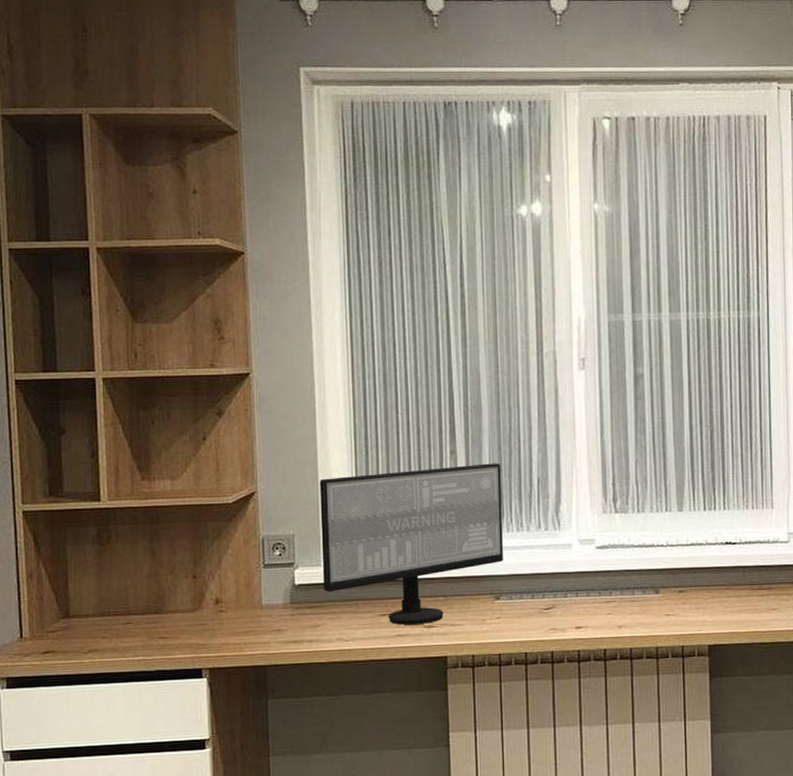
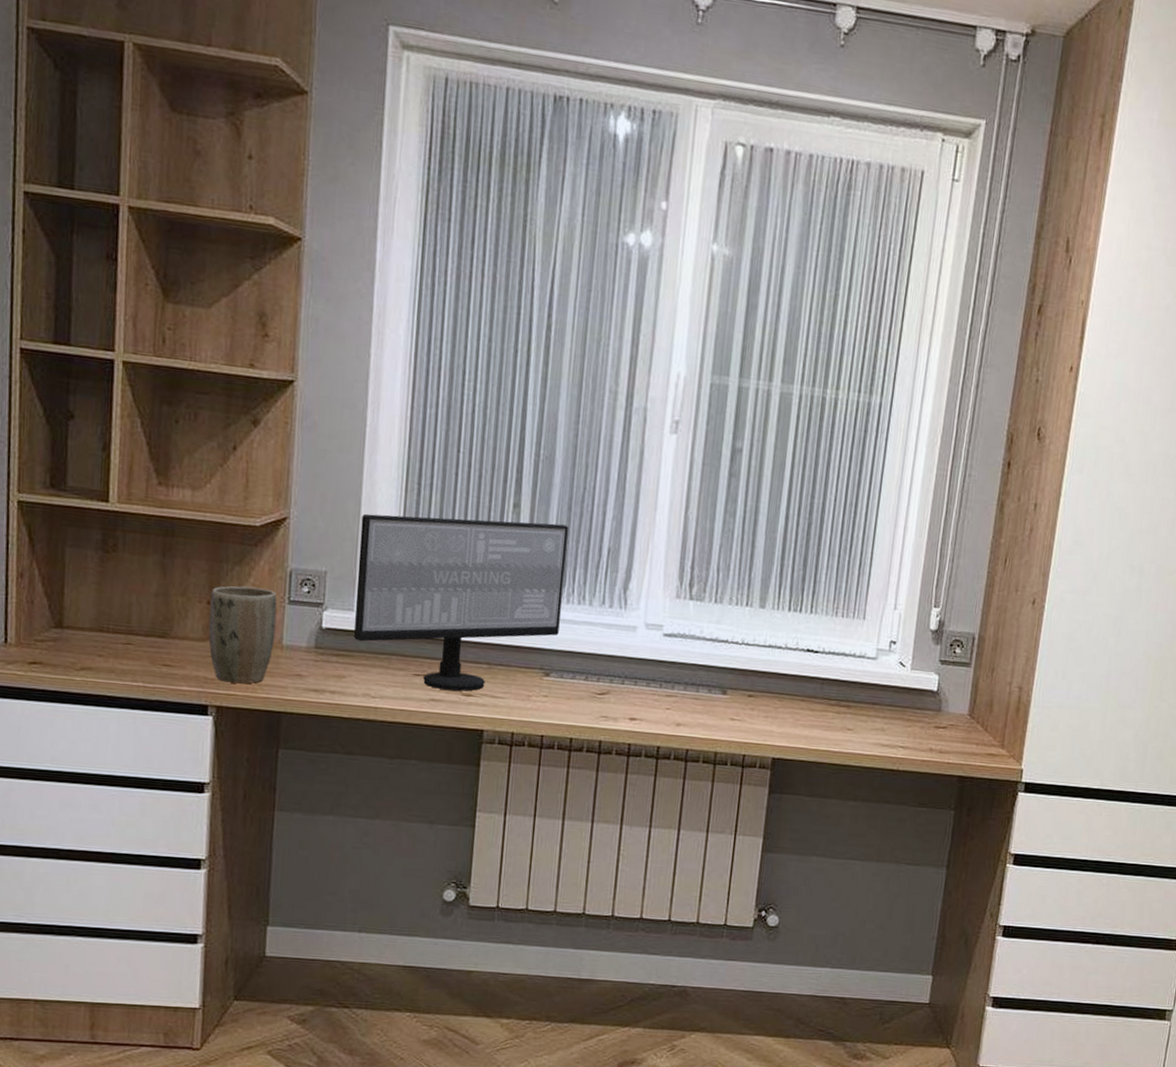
plant pot: none [195,557,255,646] -> present [208,586,277,684]

